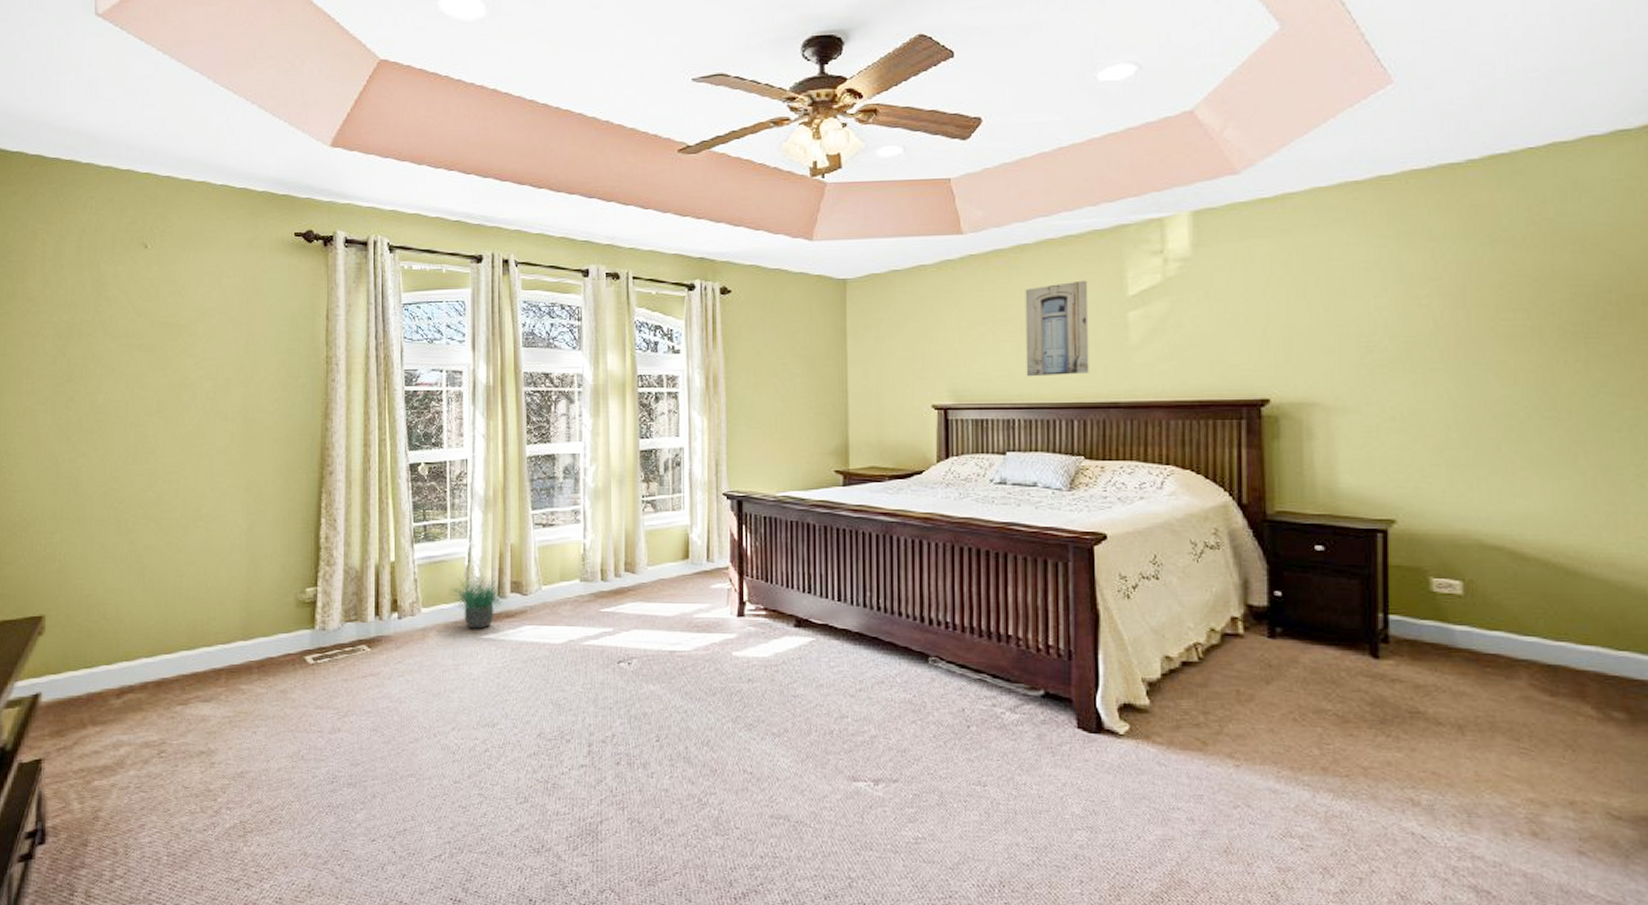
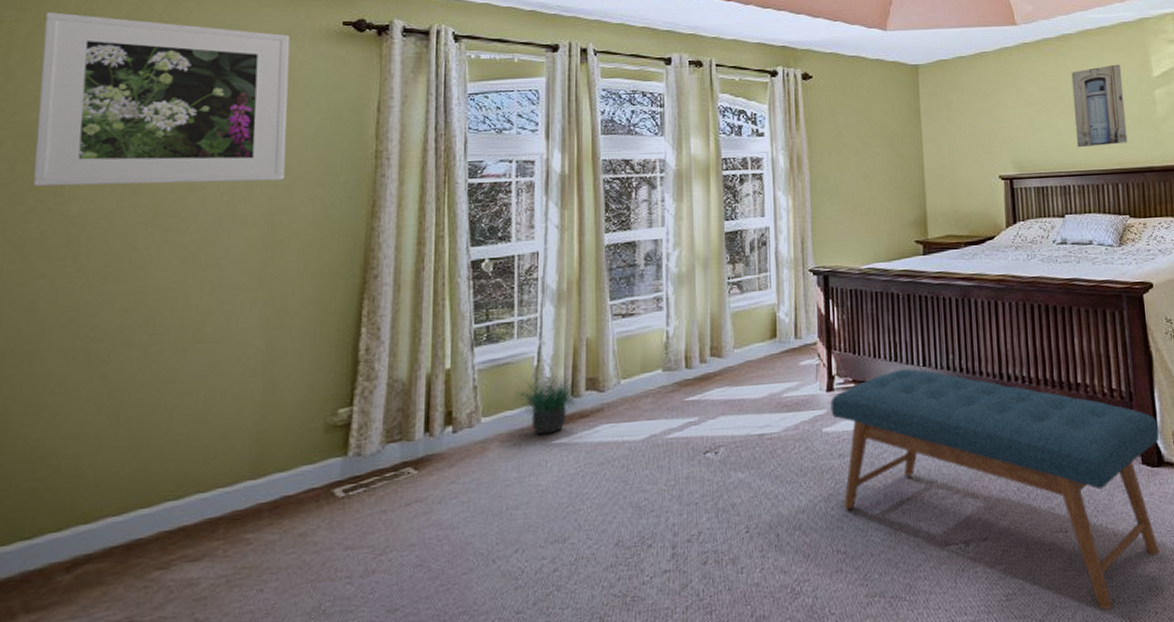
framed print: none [68,225,254,382] -> present [33,12,291,187]
bench: none [741,601,1101,870] -> present [830,368,1160,610]

